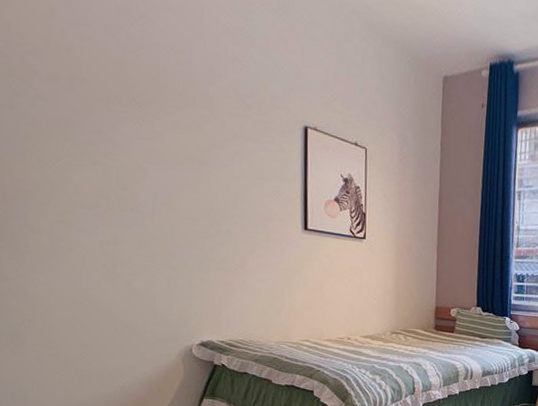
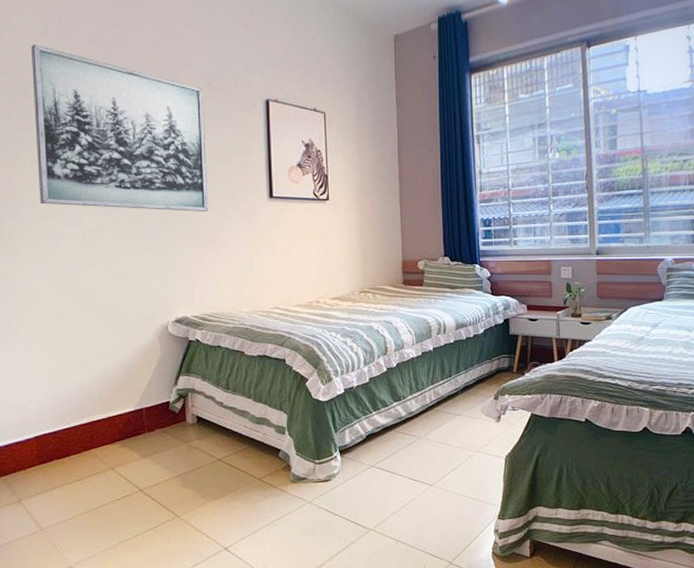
wall art: none [36,26,239,236] -> present [31,44,209,211]

